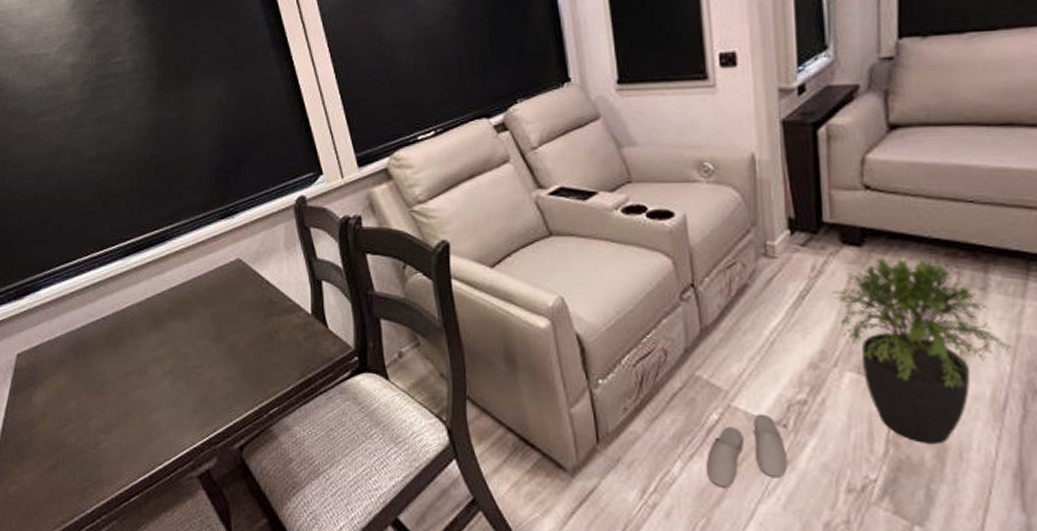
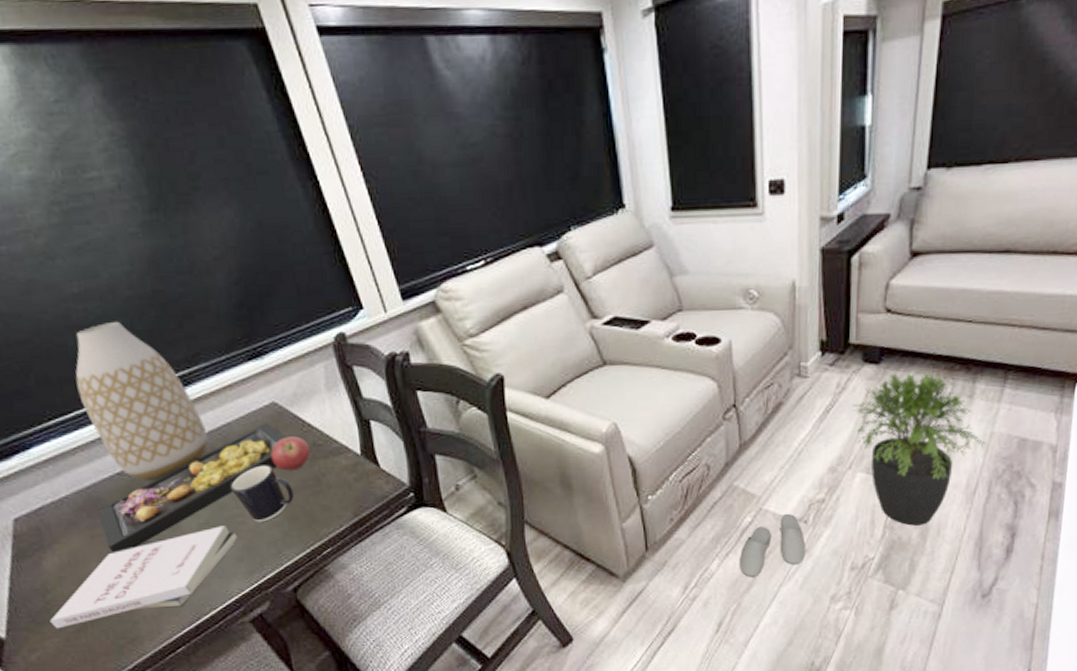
books: none [30,374,195,464] -> present [50,524,237,629]
vase: none [82,181,181,326] -> present [75,321,209,480]
food tray: none [83,278,246,394] -> present [98,422,286,553]
mug: none [194,318,248,375] -> present [230,465,294,523]
fruit: none [232,292,266,326] -> present [270,436,311,471]

